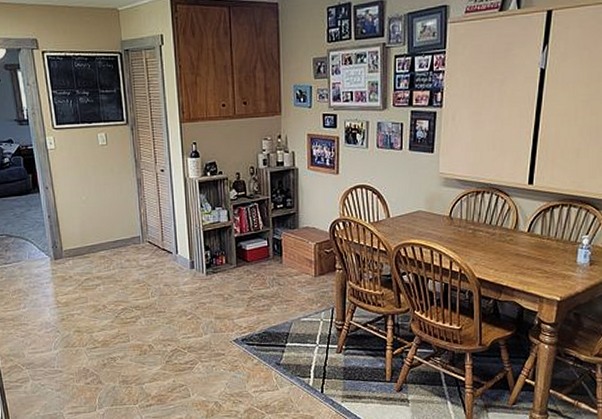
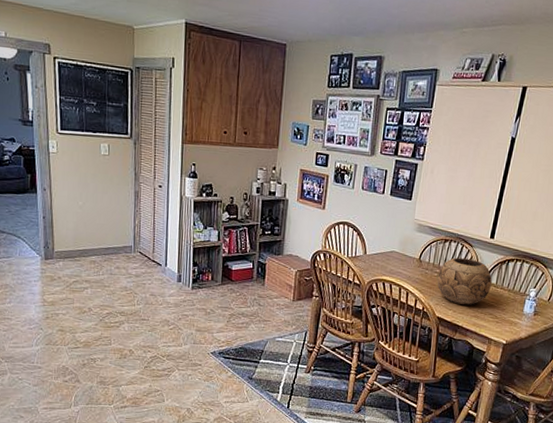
decorative bowl: none [473,210,536,262] -> present [437,257,492,305]

